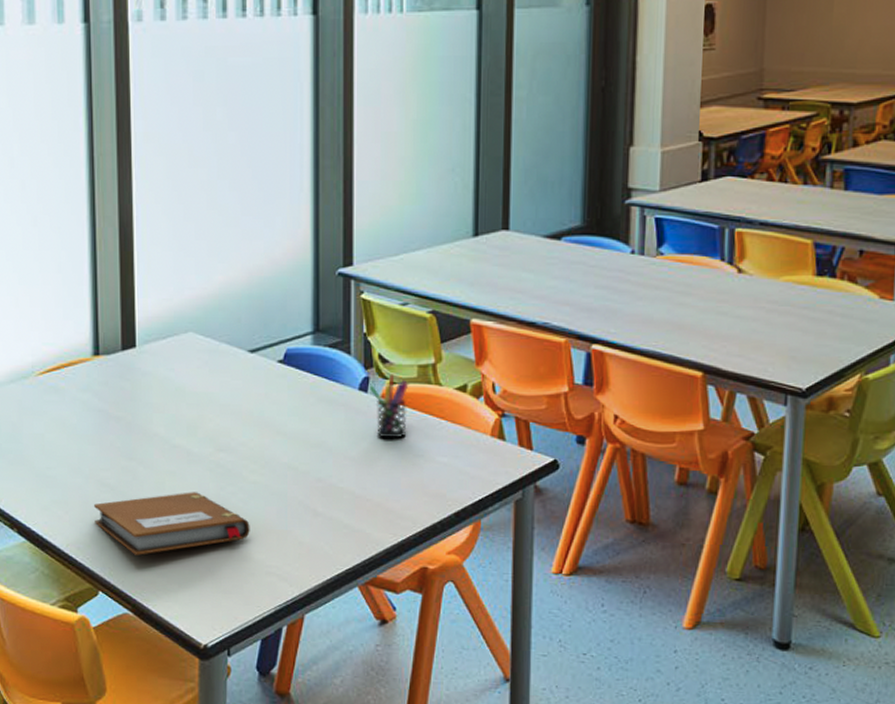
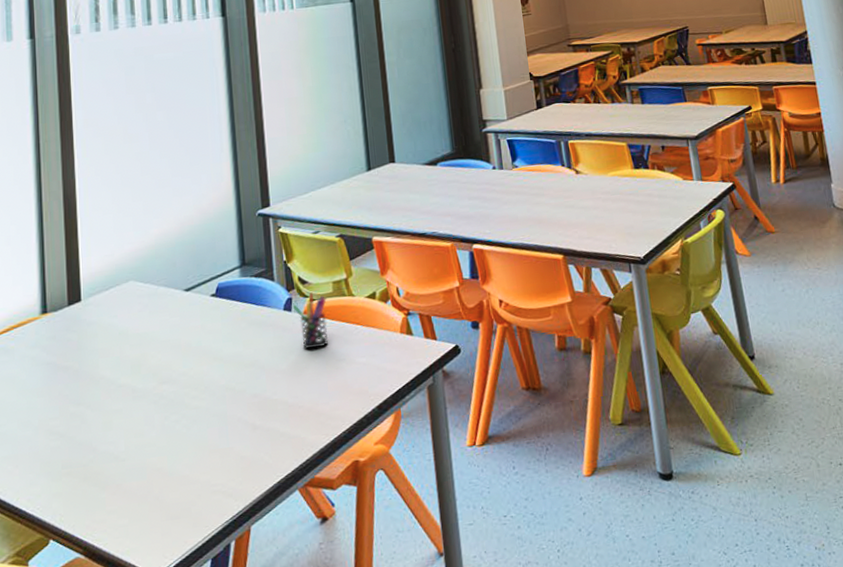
notebook: present [94,492,250,555] -> none [44,425,195,497]

